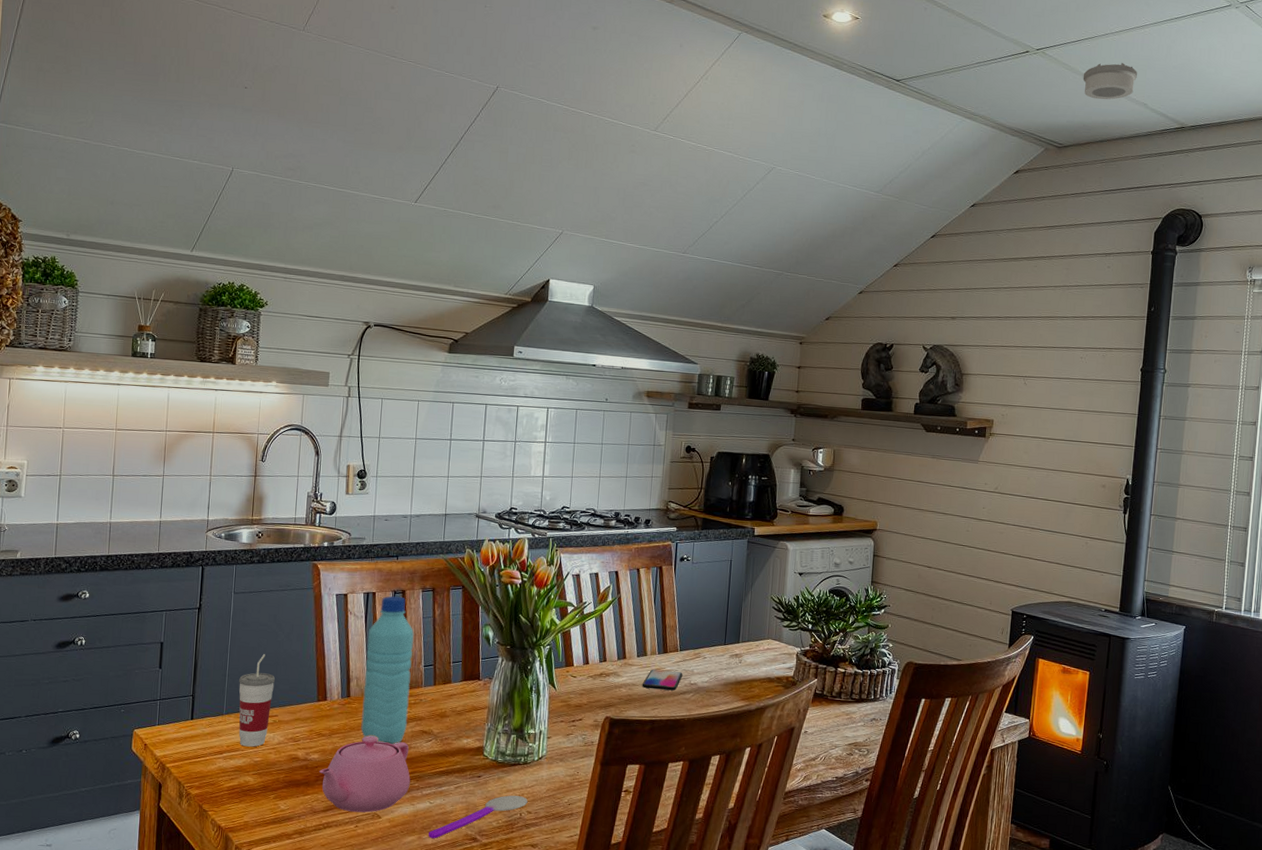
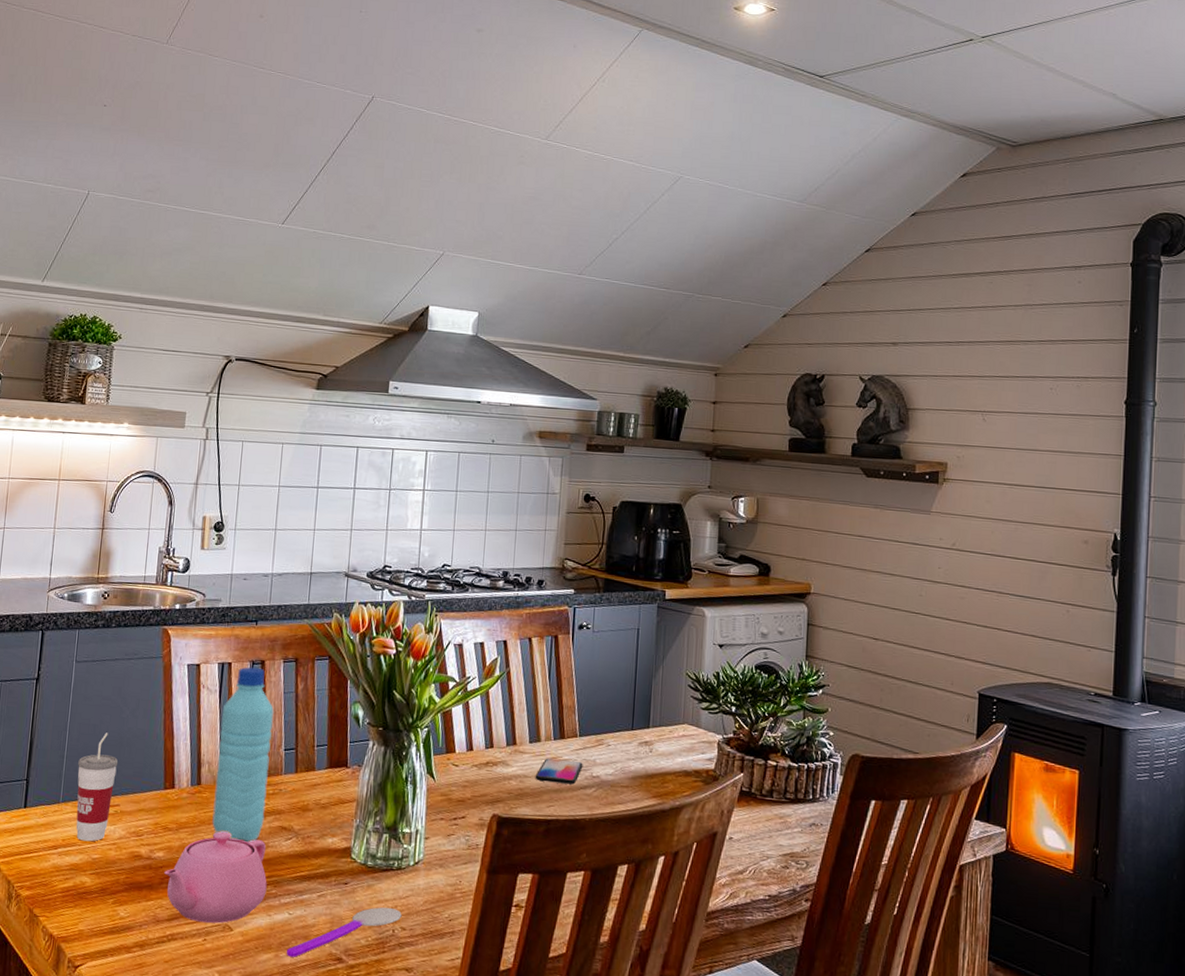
smoke detector: present [1083,63,1137,100] -> none [1038,49,1103,91]

